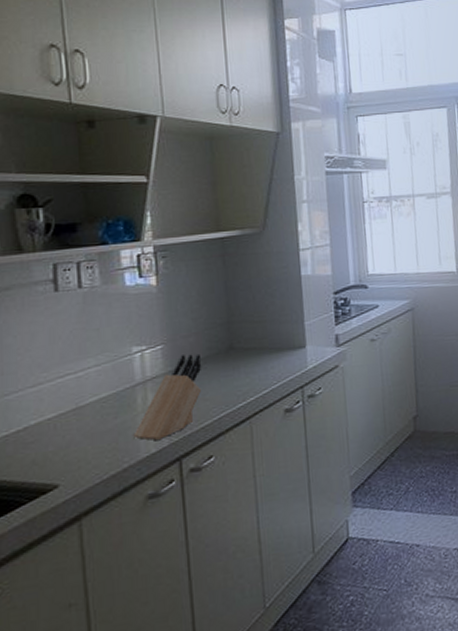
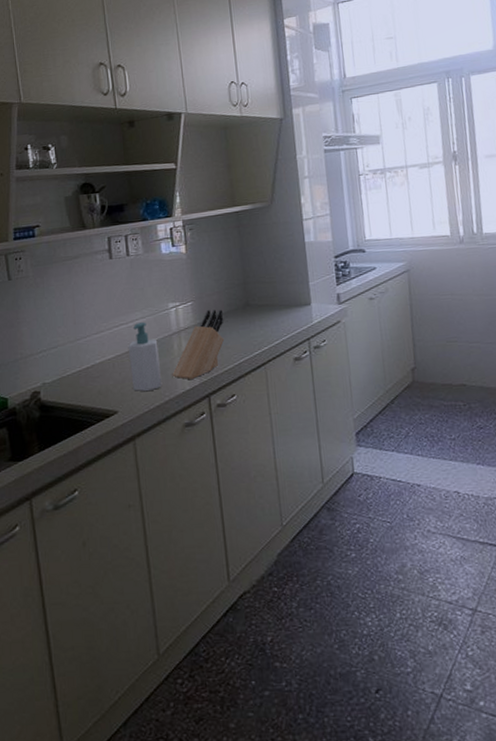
soap bottle: none [77,371,120,459] -> present [129,322,162,392]

